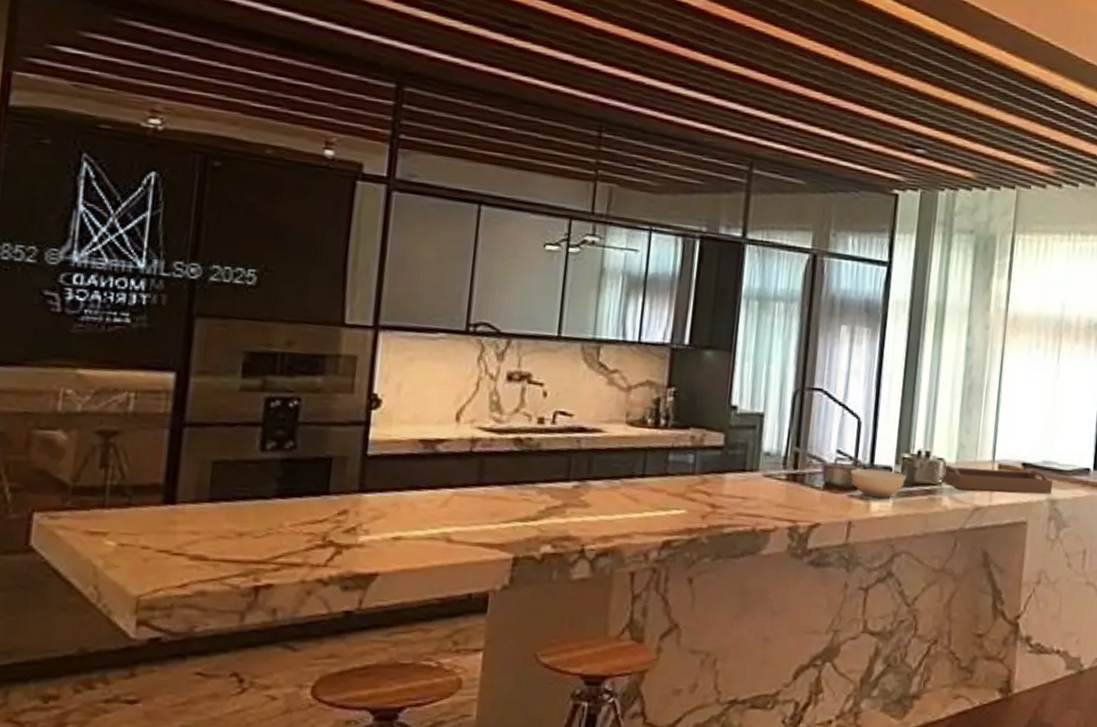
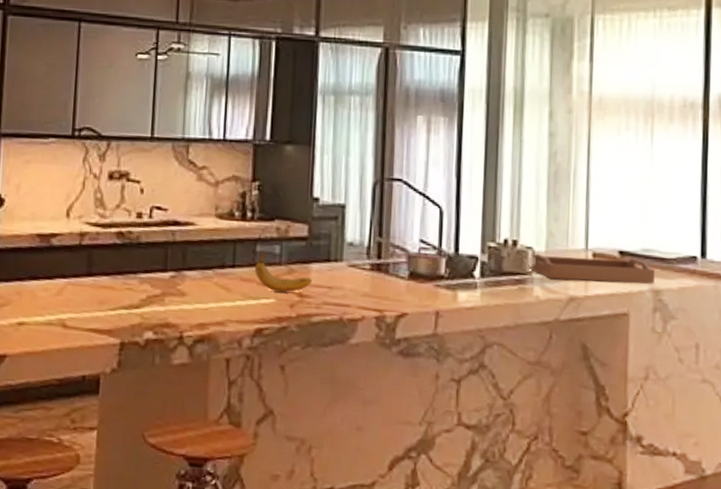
fruit: none [665,460,725,503] -> present [254,251,312,293]
bowl: present [850,468,907,498] -> none [435,258,494,287]

